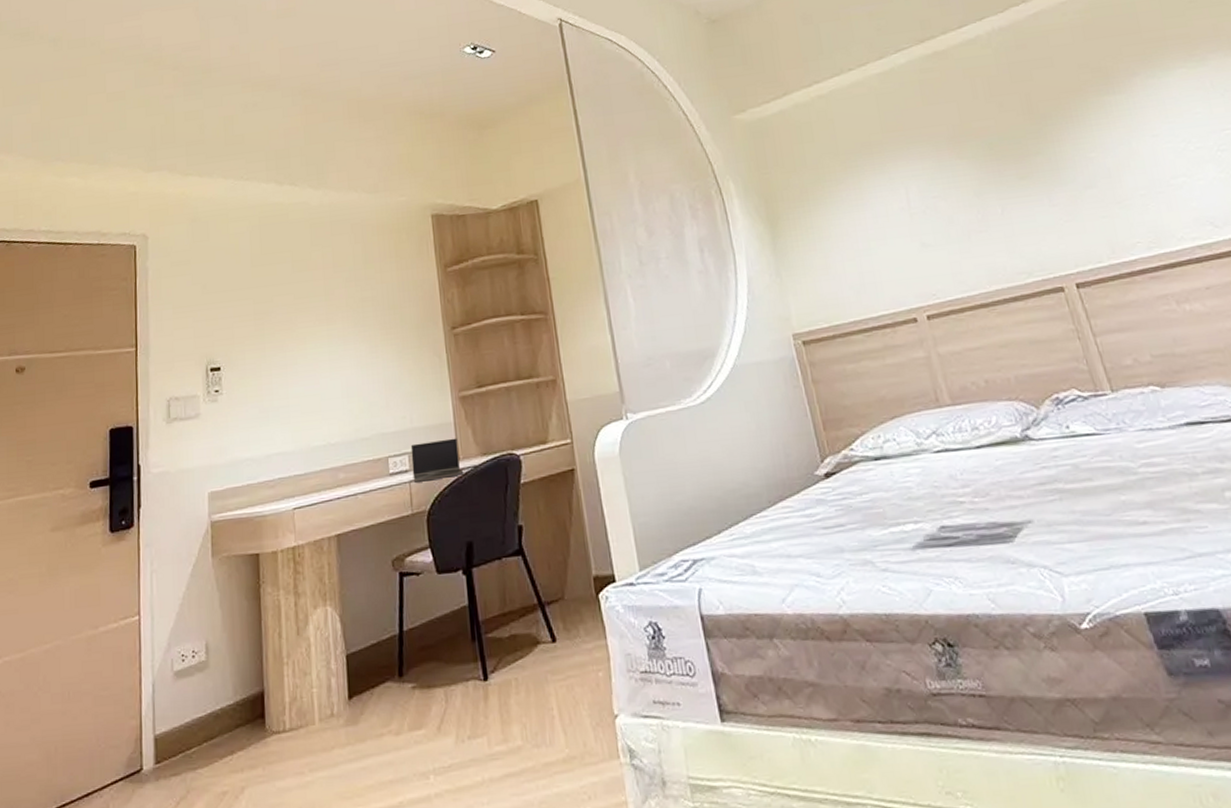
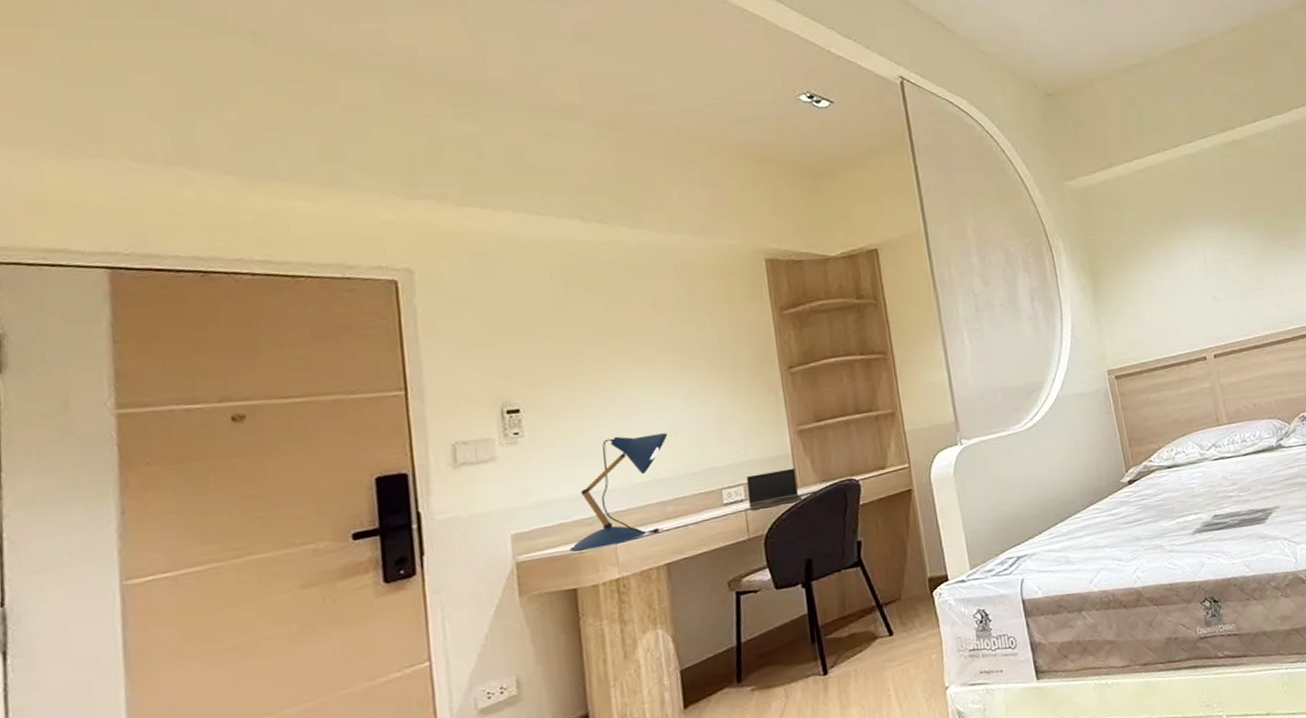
desk lamp: none [255,395,342,514] -> present [570,433,668,552]

